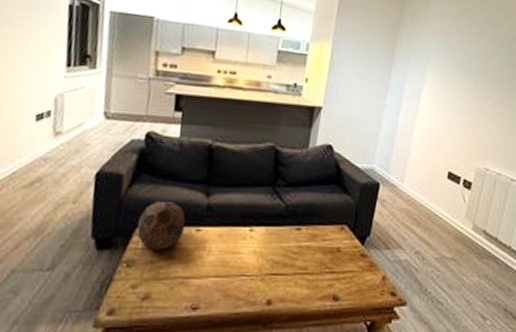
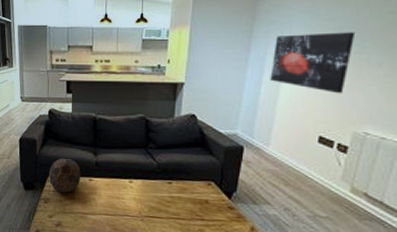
wall art: none [408,63,481,129] -> present [270,32,356,94]

